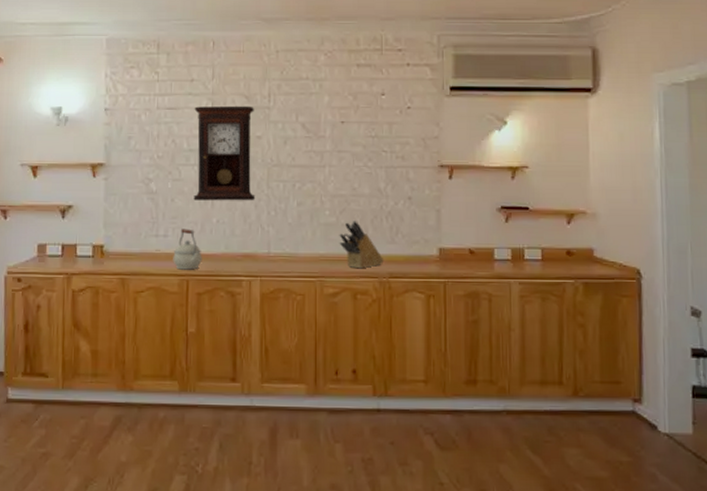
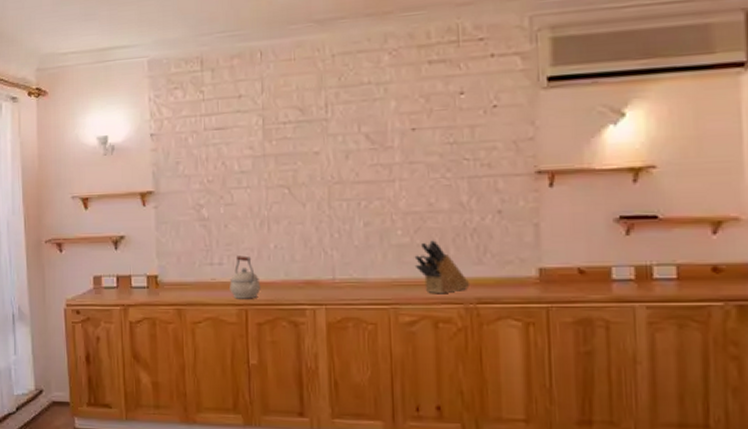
pendulum clock: present [193,105,256,201] -> none [244,119,316,226]

